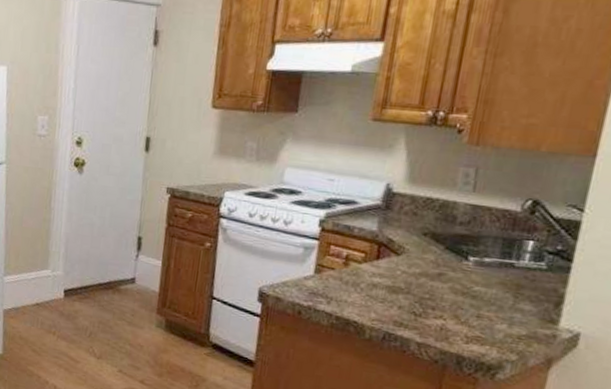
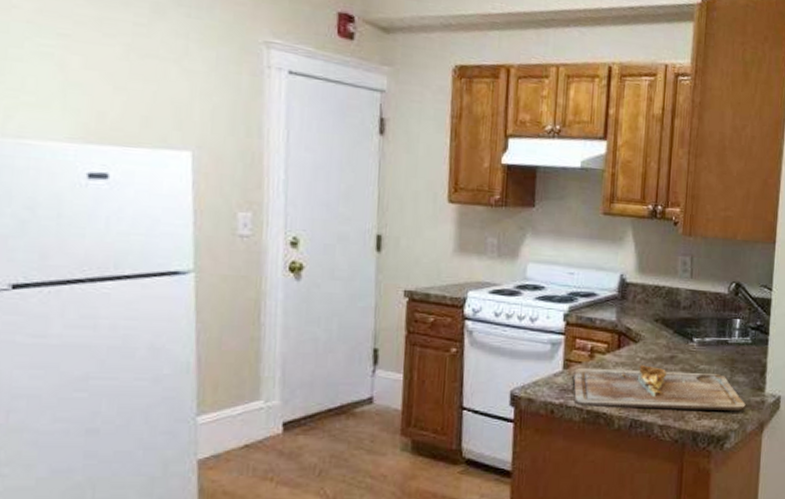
cutting board: none [323,274,530,342] -> present [573,365,746,411]

